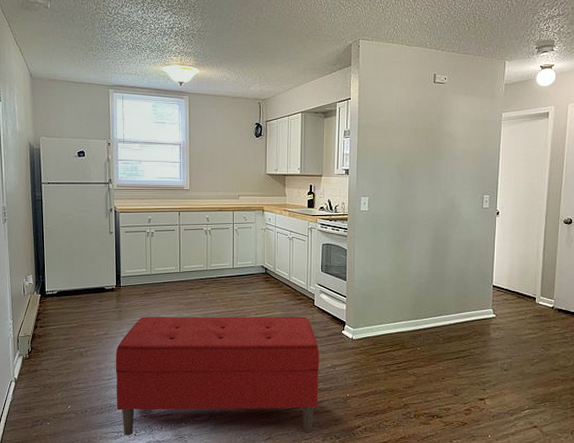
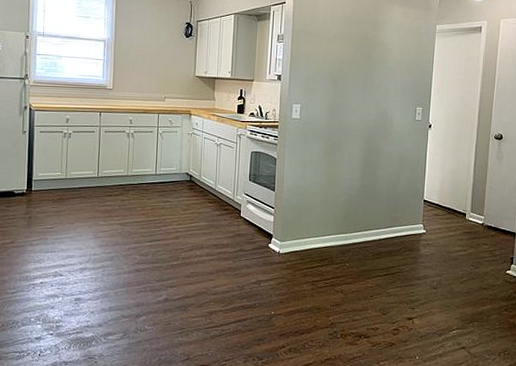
bench: present [115,316,320,436] -> none [20,224,244,356]

